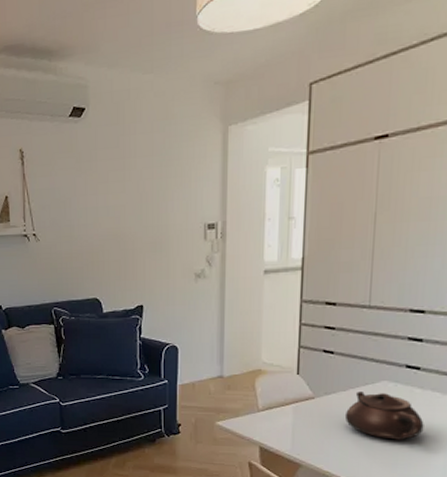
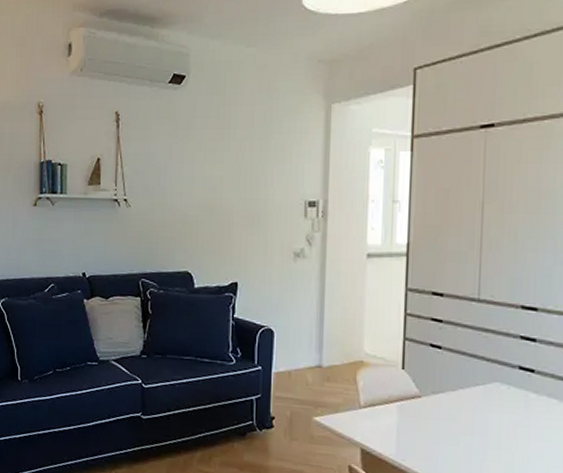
teapot: present [344,392,424,440] -> none [454,392,541,451]

